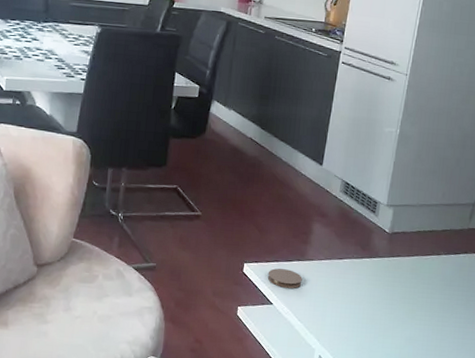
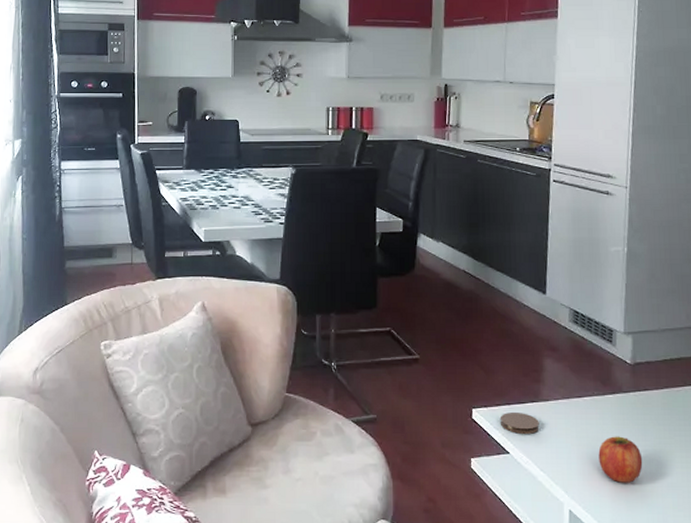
fruit: none [350,294,388,335] -> present [598,436,643,483]

